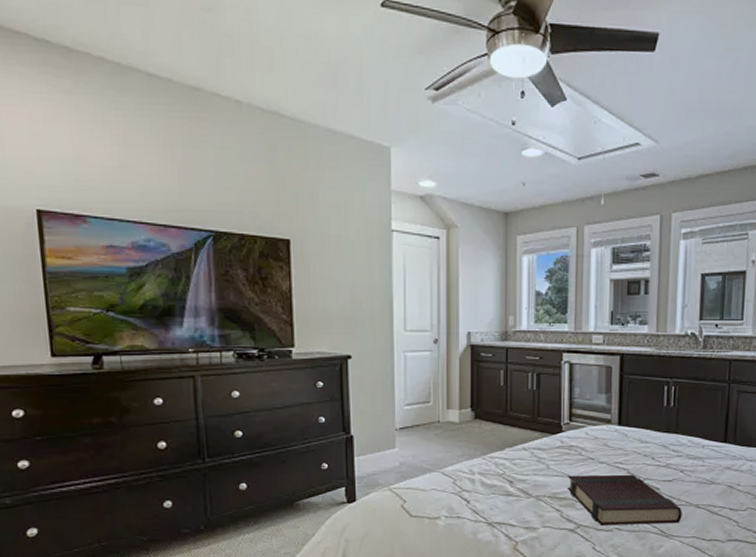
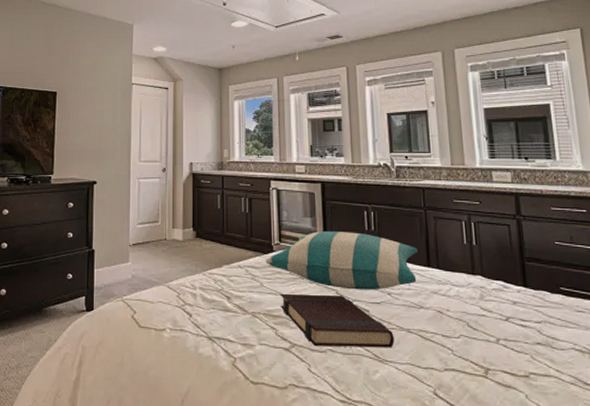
pillow: none [553,408,716,469] -> present [265,231,418,290]

